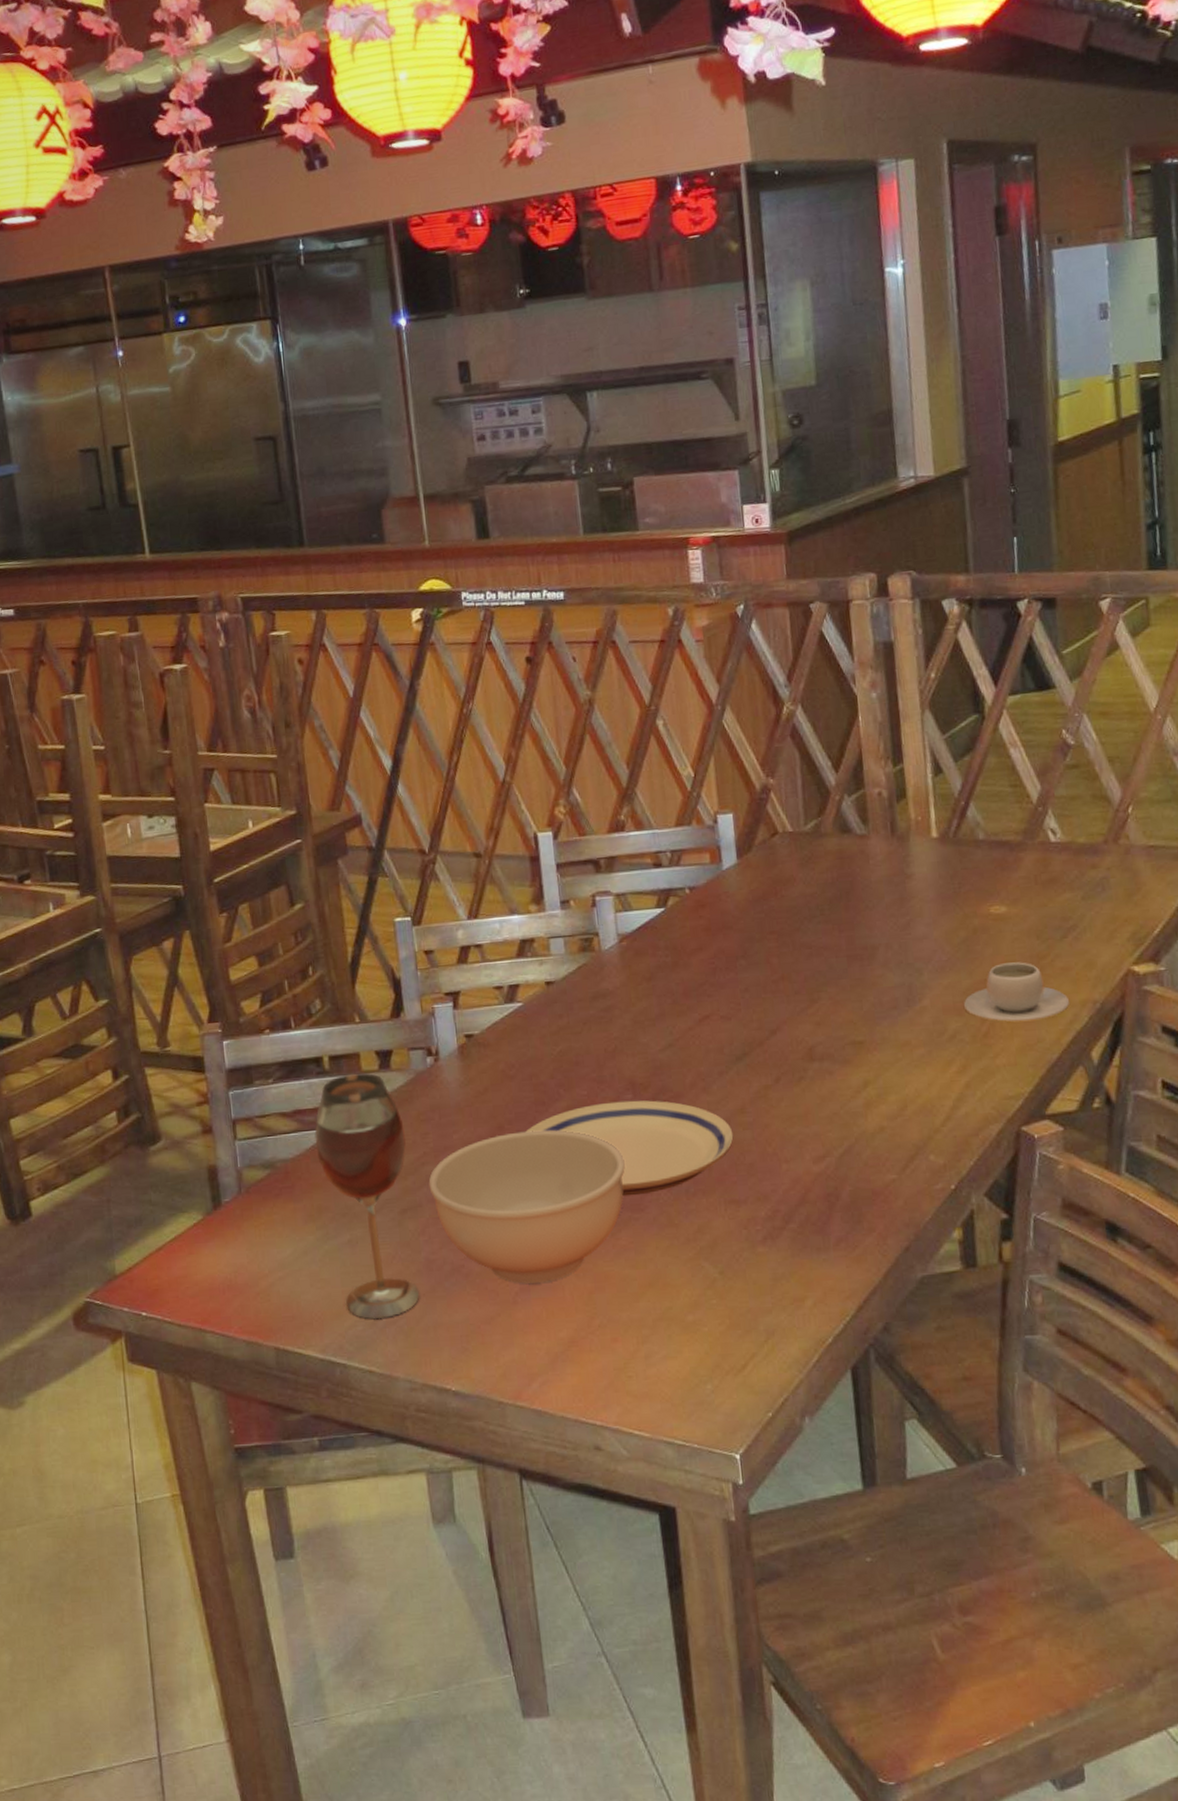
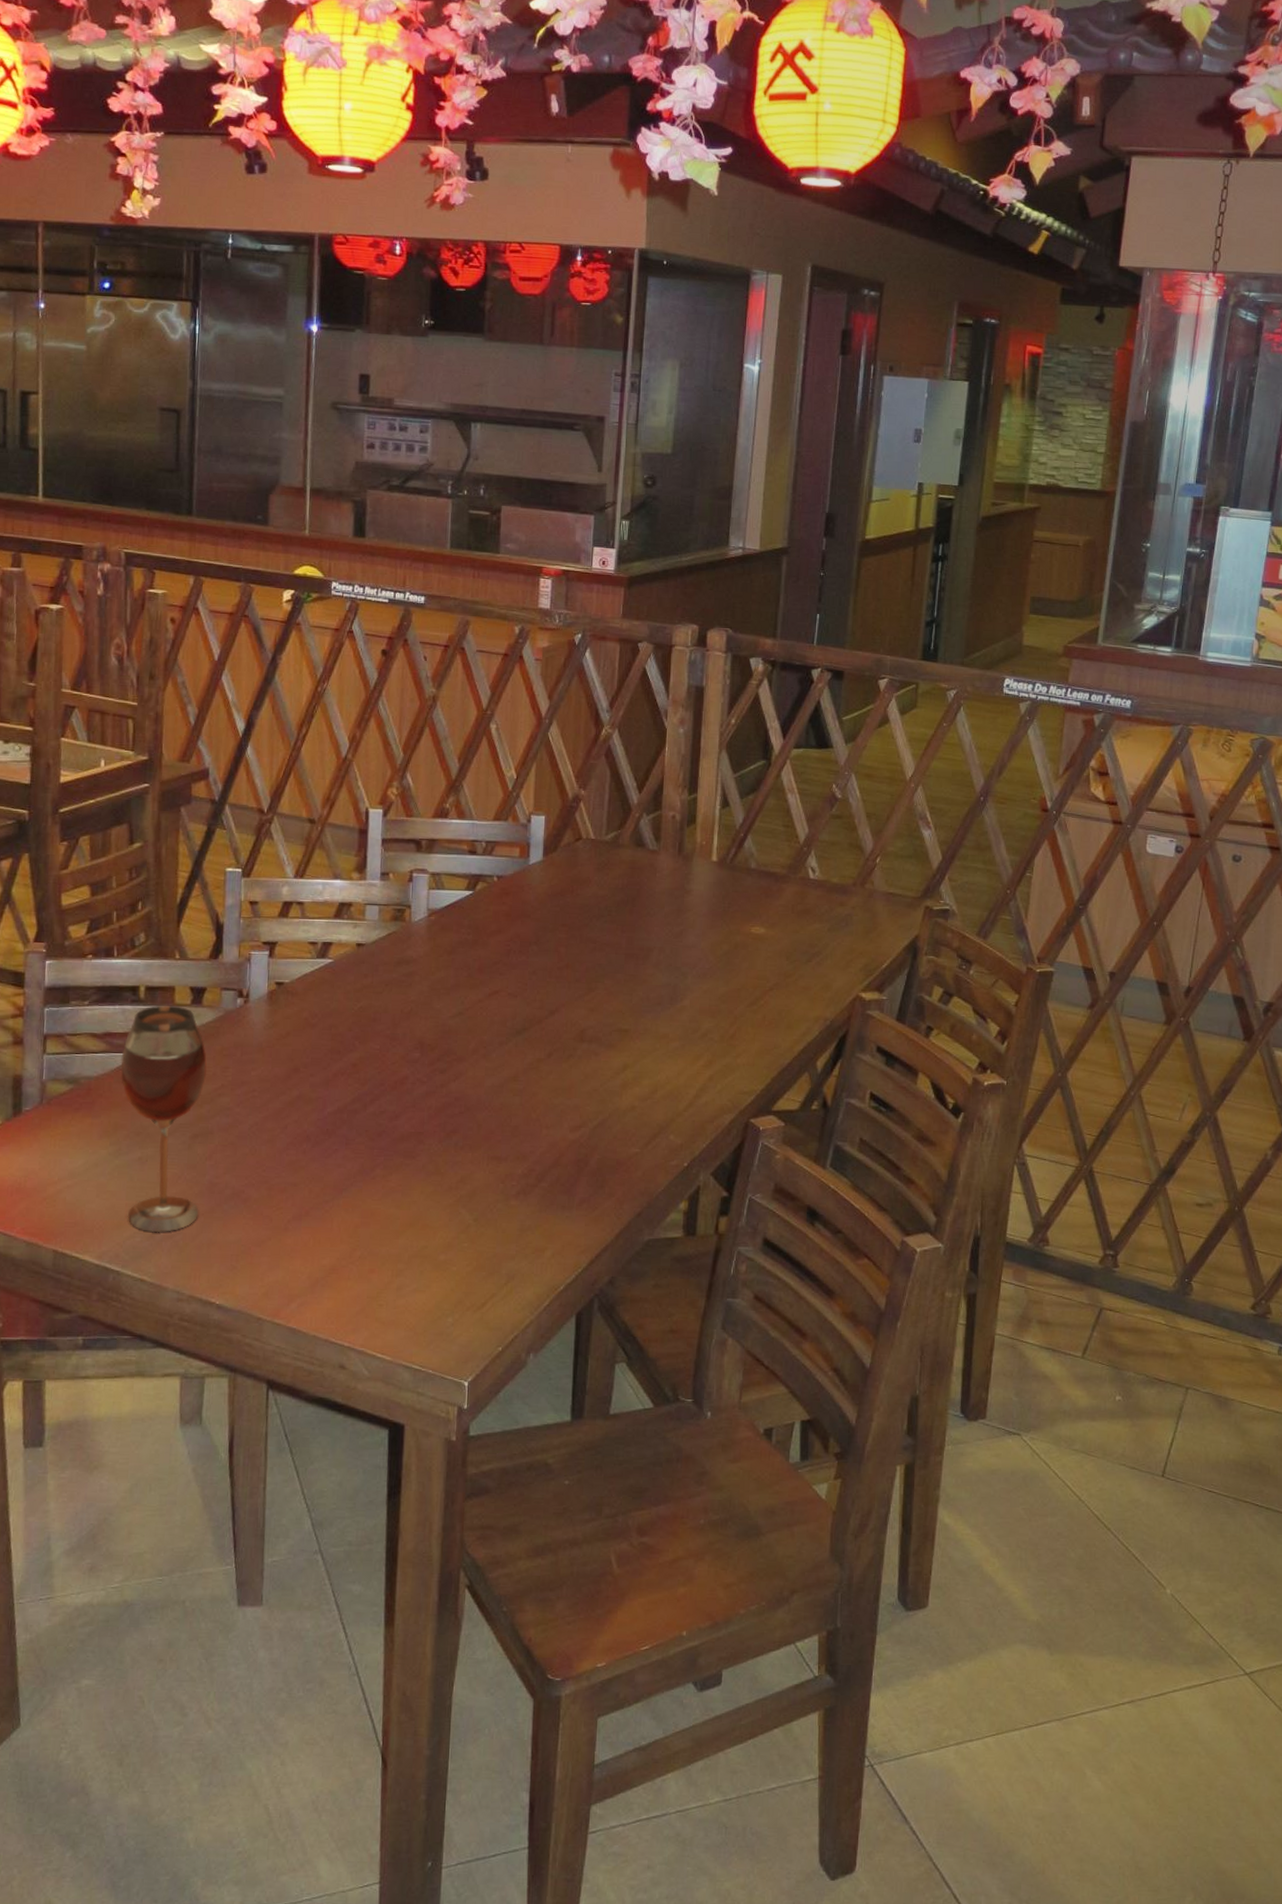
soup bowl: present [428,1129,625,1284] -> none [222,1075,404,1214]
plate: present [525,1100,734,1197] -> none [318,1058,504,1144]
teacup: present [963,962,1070,1023] -> none [717,977,806,1029]

